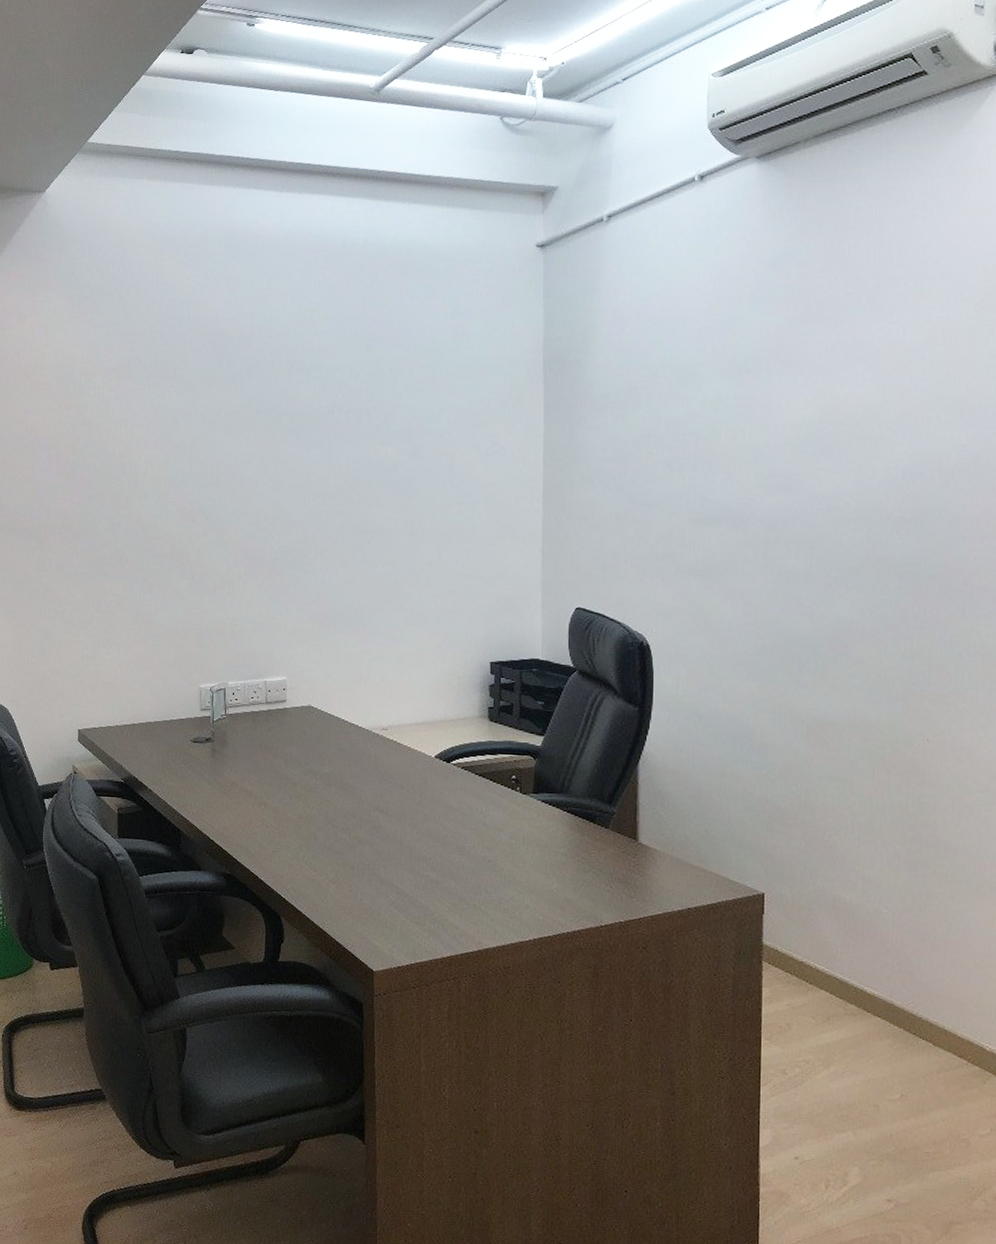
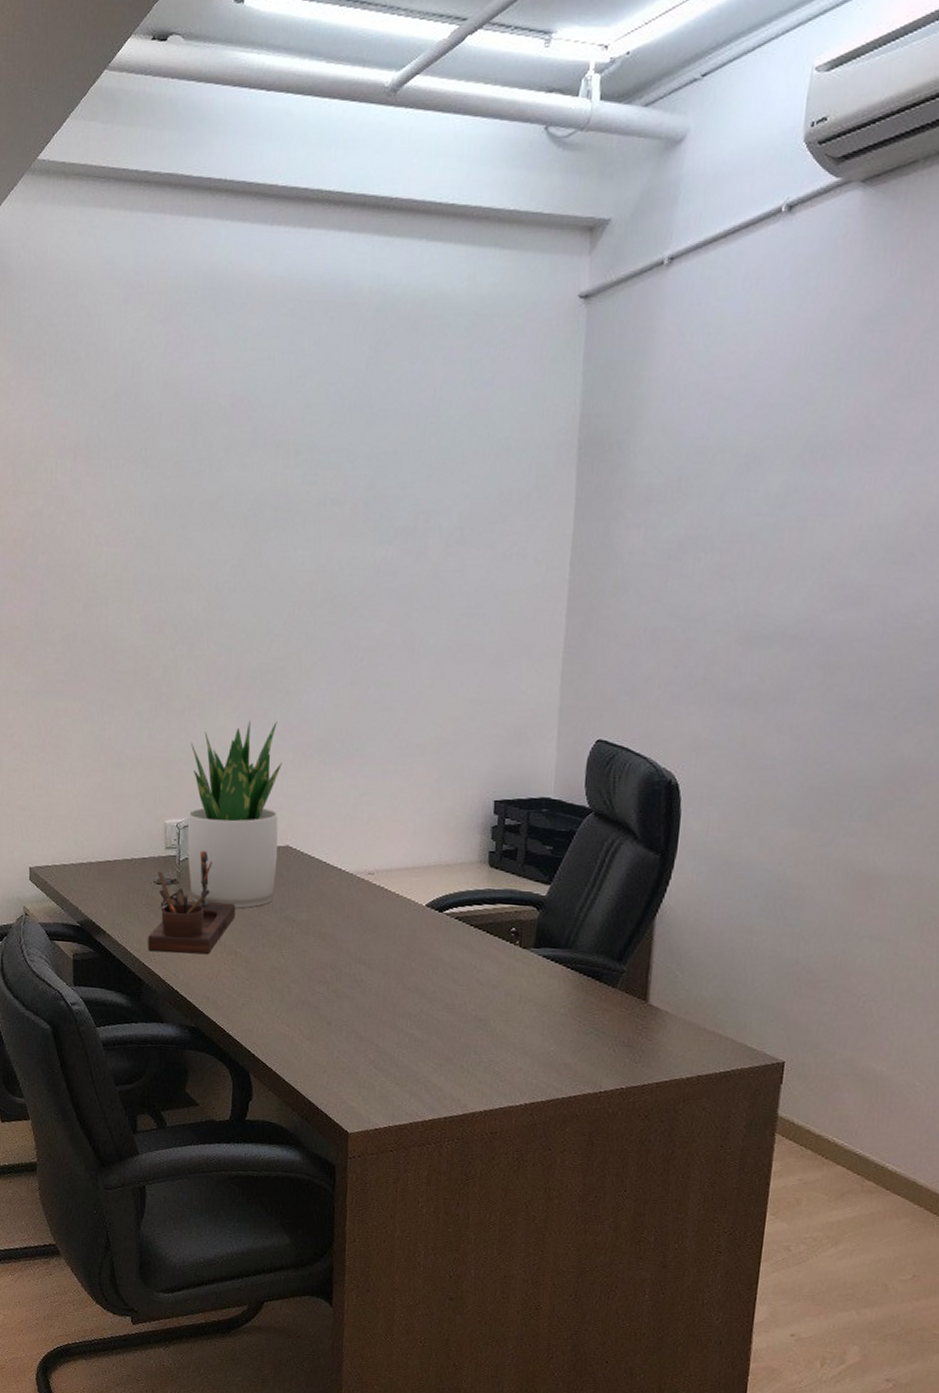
desk organizer: none [186,711,265,806] -> present [147,850,236,955]
planter: none [220,595,303,764] -> present [187,719,282,910]

